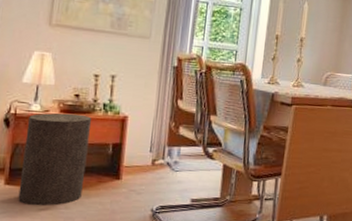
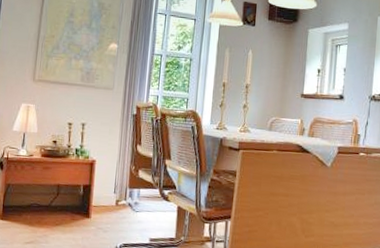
stool: present [18,113,92,206] -> none [9,157,67,240]

